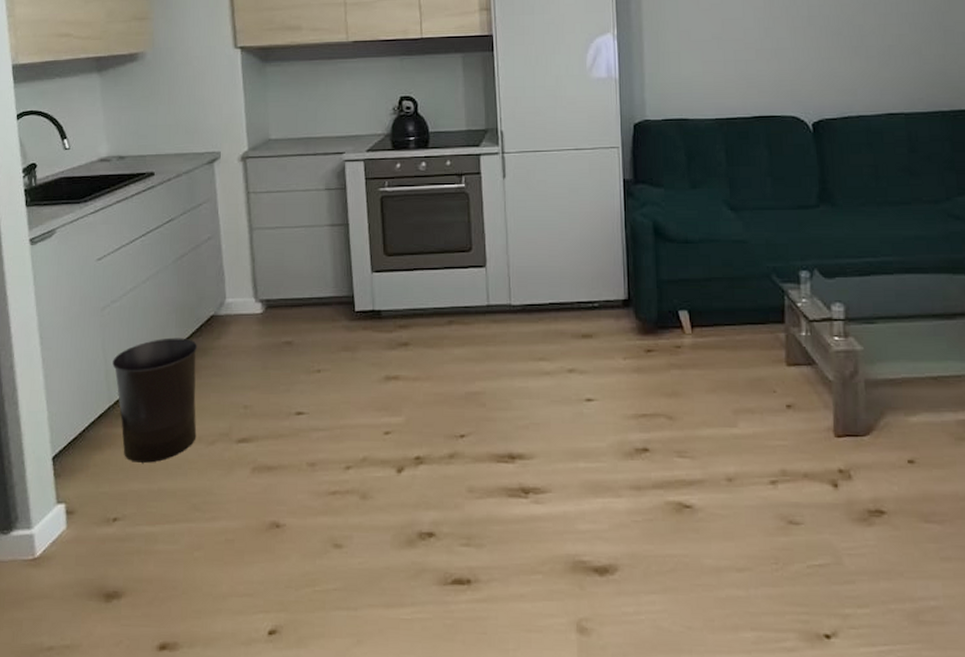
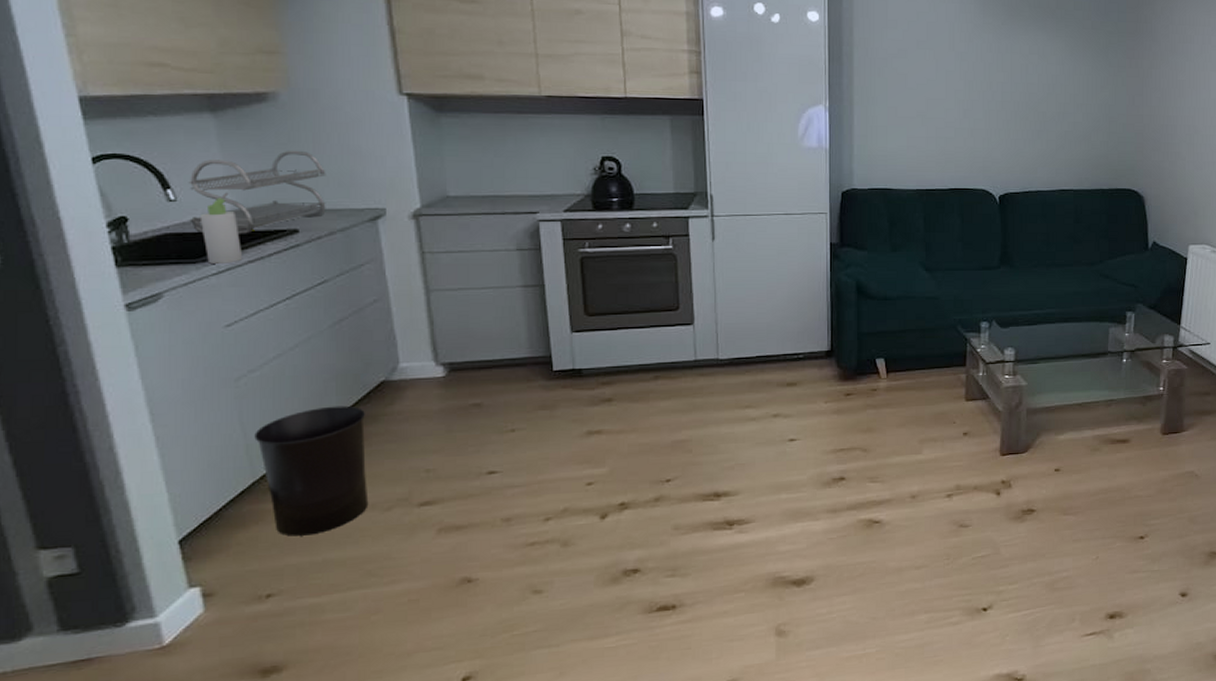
dish rack: none [78,102,177,178] -> present [188,150,326,236]
bottle: none [85,140,113,205] -> present [199,192,243,265]

